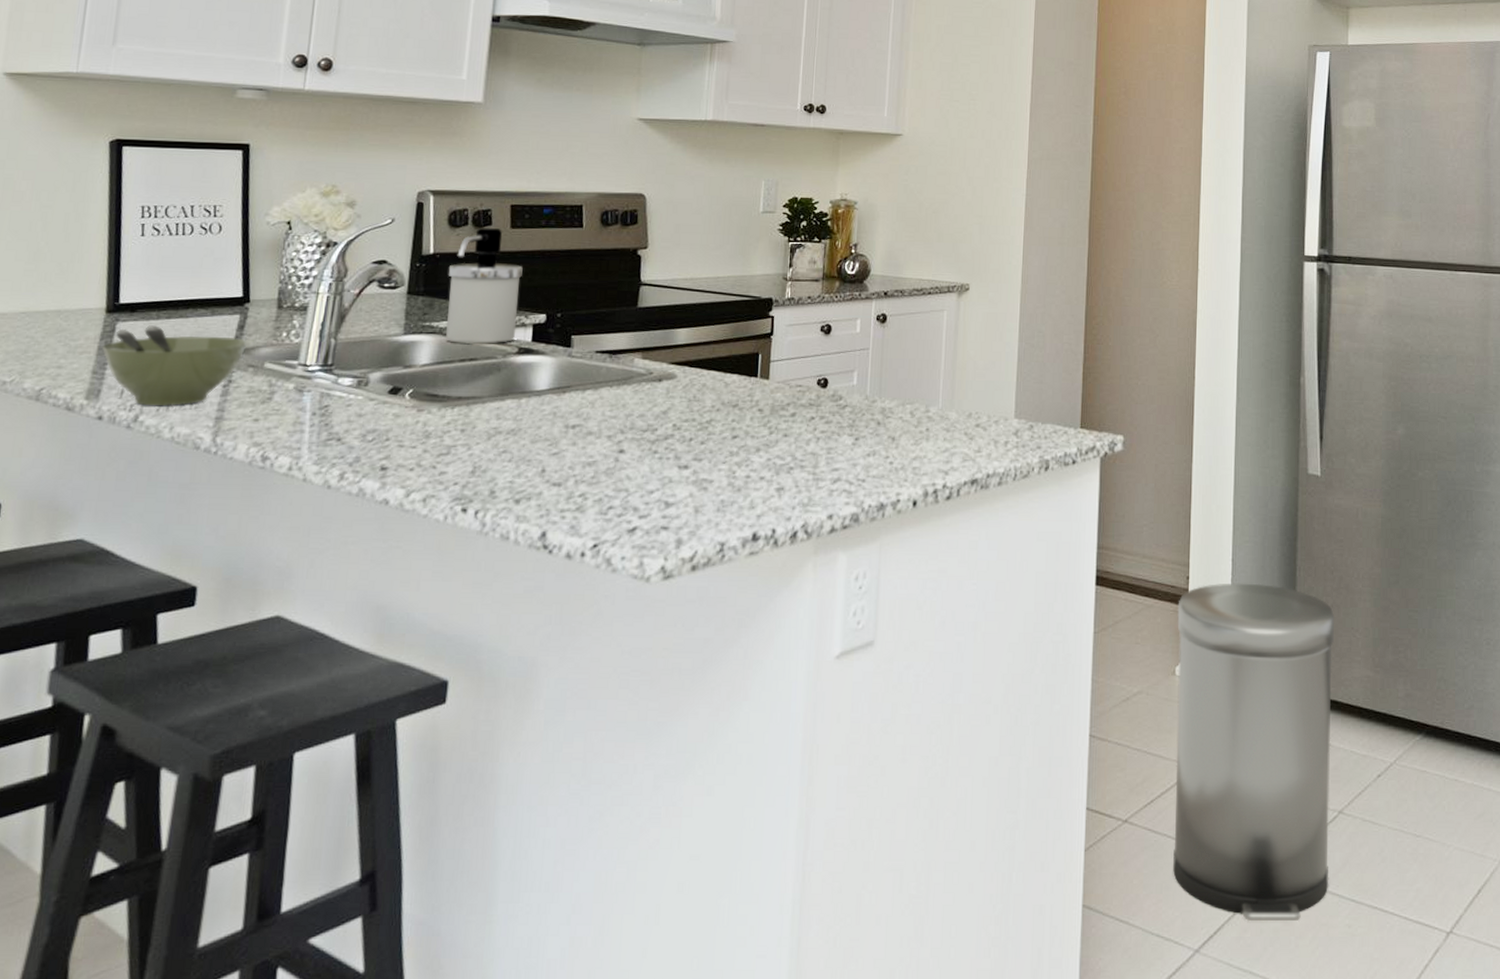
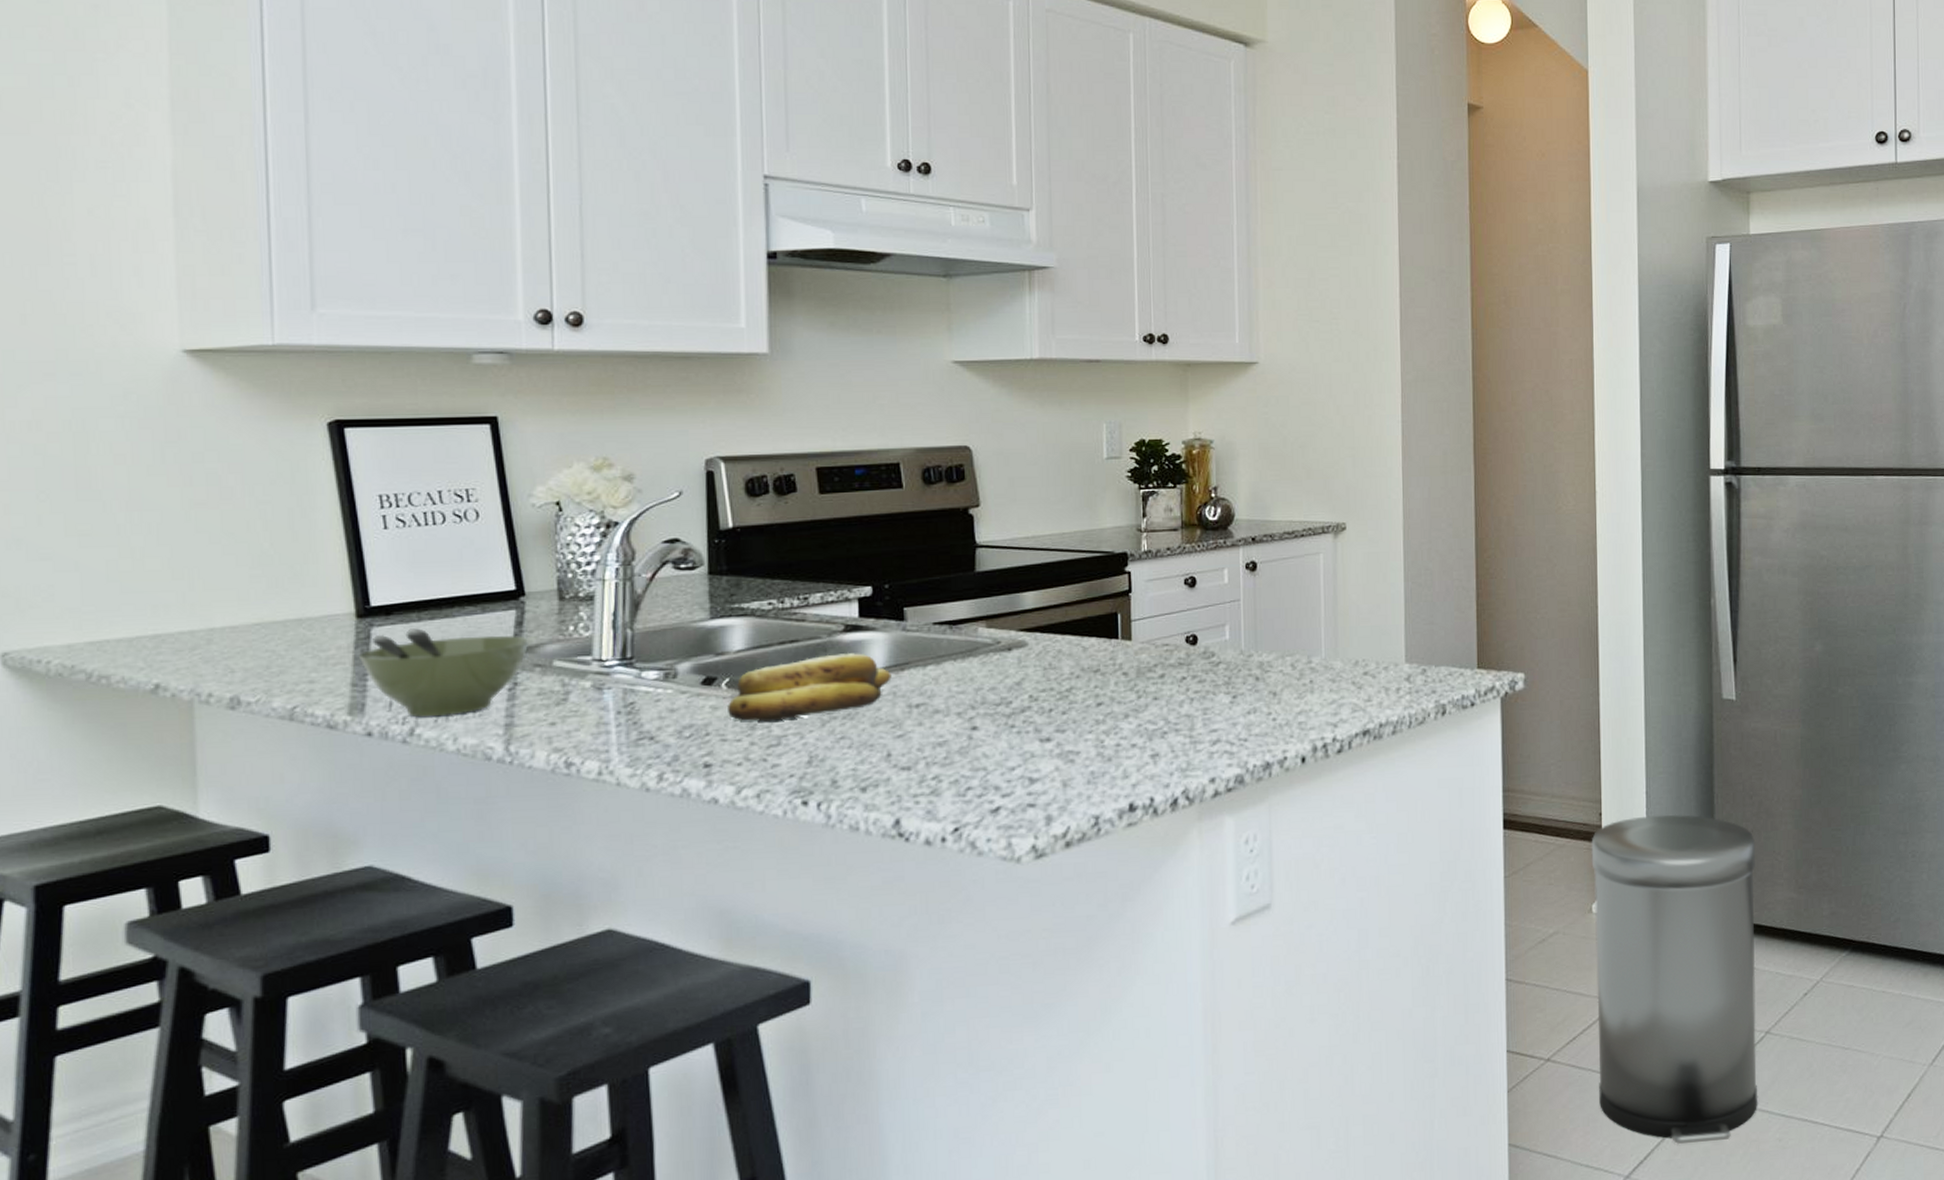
banana: none [407,374,554,432] -> present [728,653,892,722]
soap dispenser: present [446,228,523,345] -> none [752,495,840,625]

